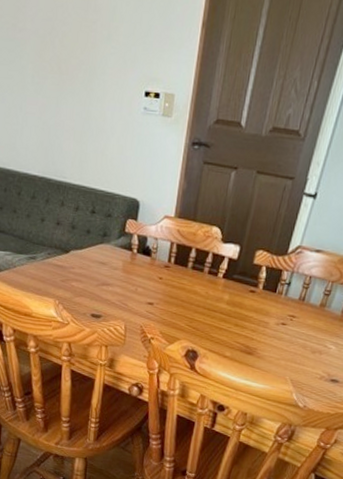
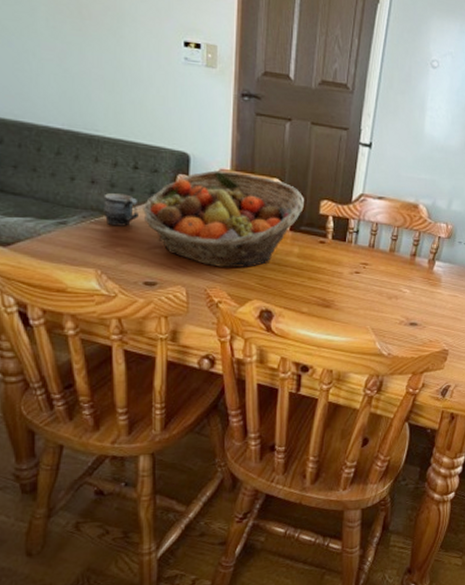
mug: none [64,234,92,264] -> present [103,193,138,226]
fruit basket: none [96,217,240,309] -> present [143,170,304,268]

